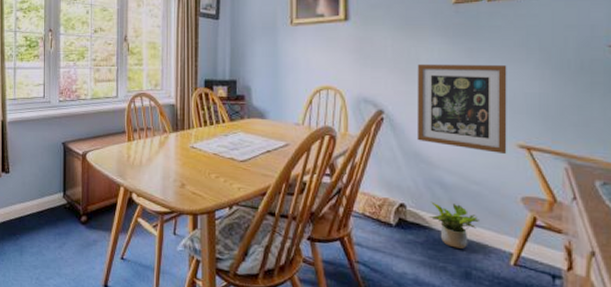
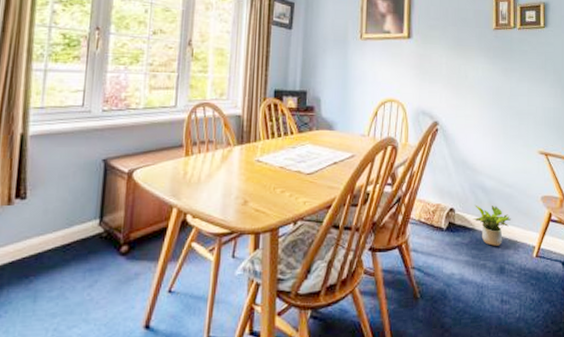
wall art: present [417,64,507,155] -> none [464,80,532,160]

